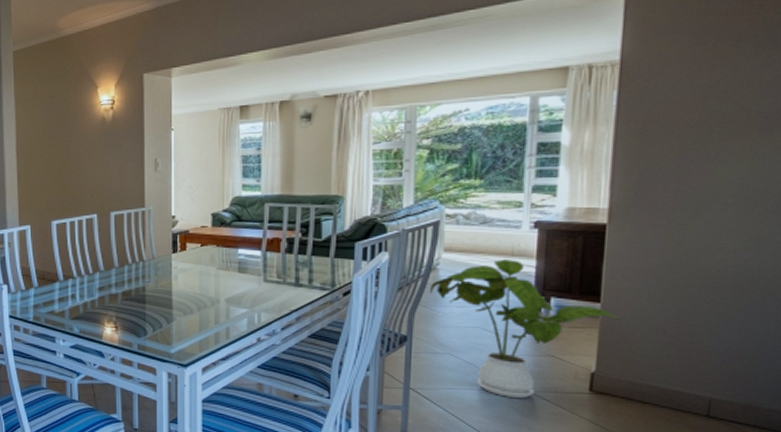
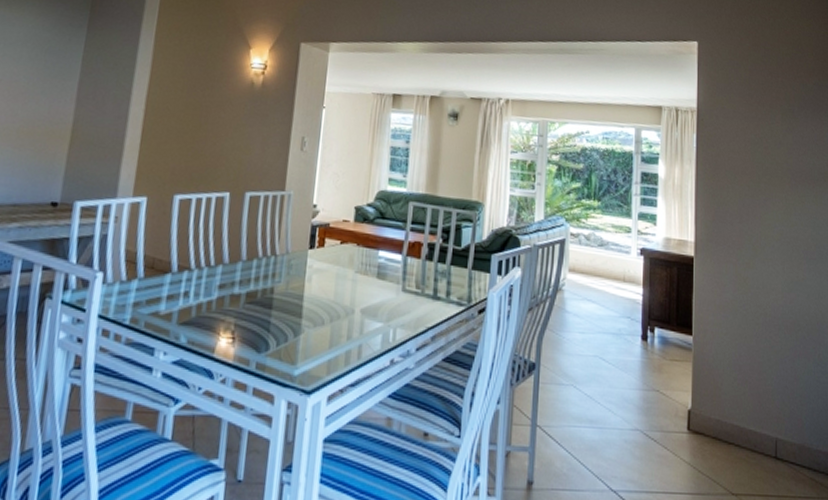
house plant: present [429,260,623,399] -> none [555,284,710,439]

